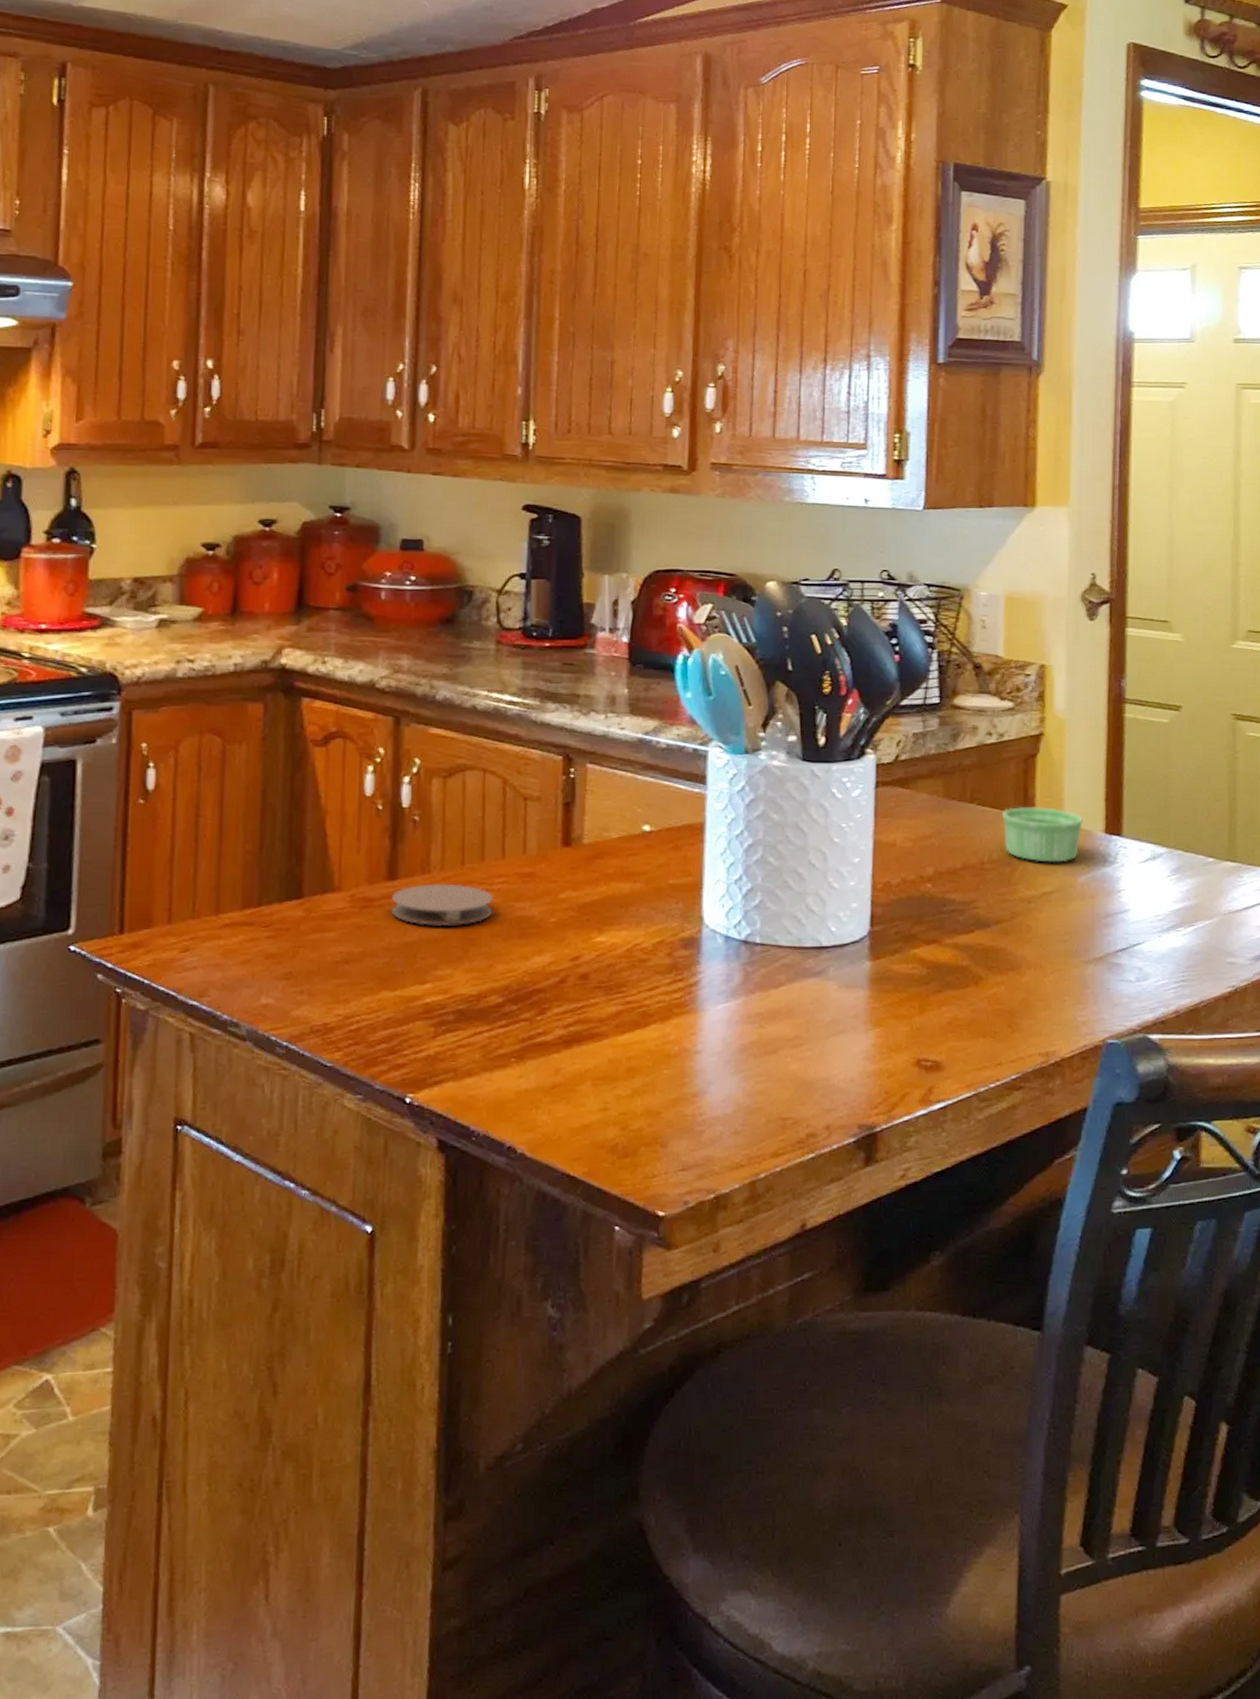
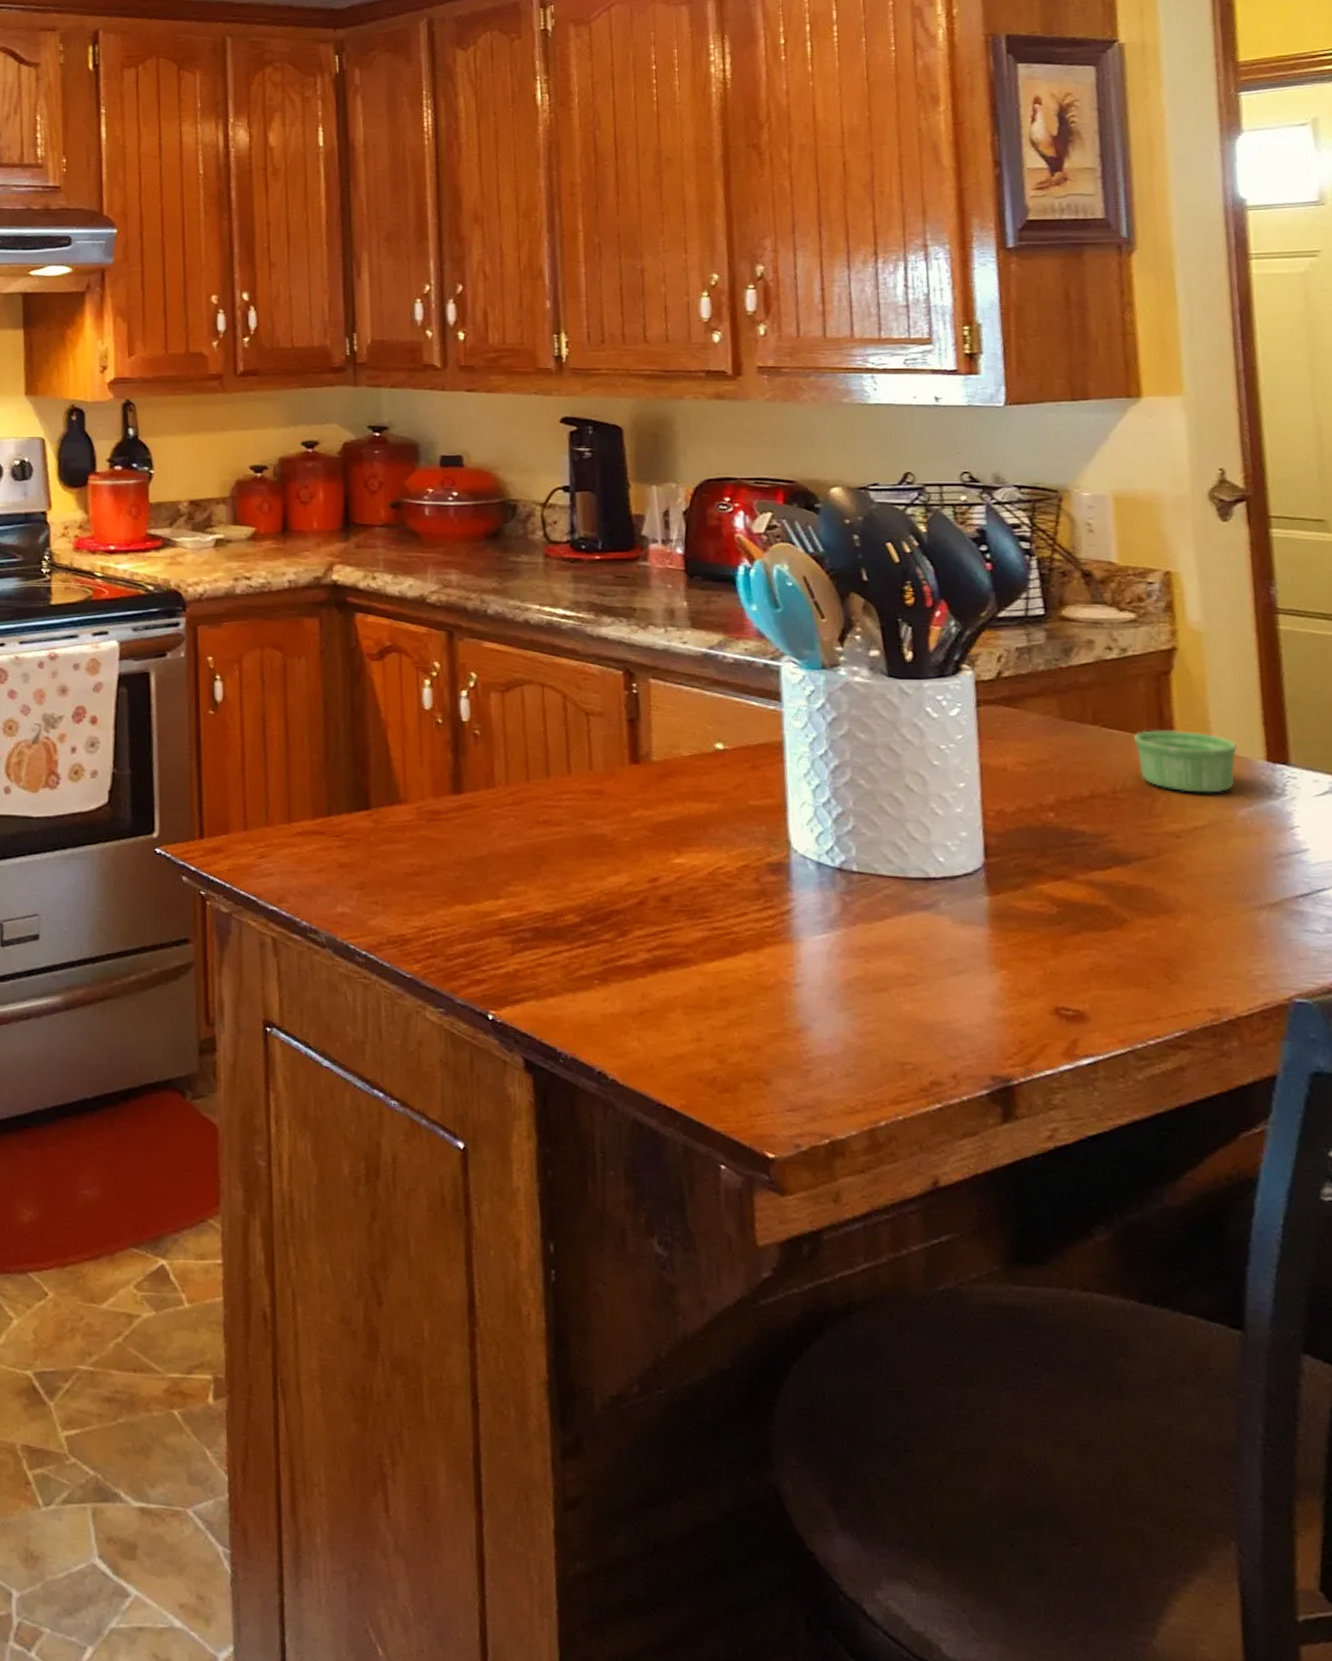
coaster: present [392,883,494,926] -> none [459,798,563,842]

